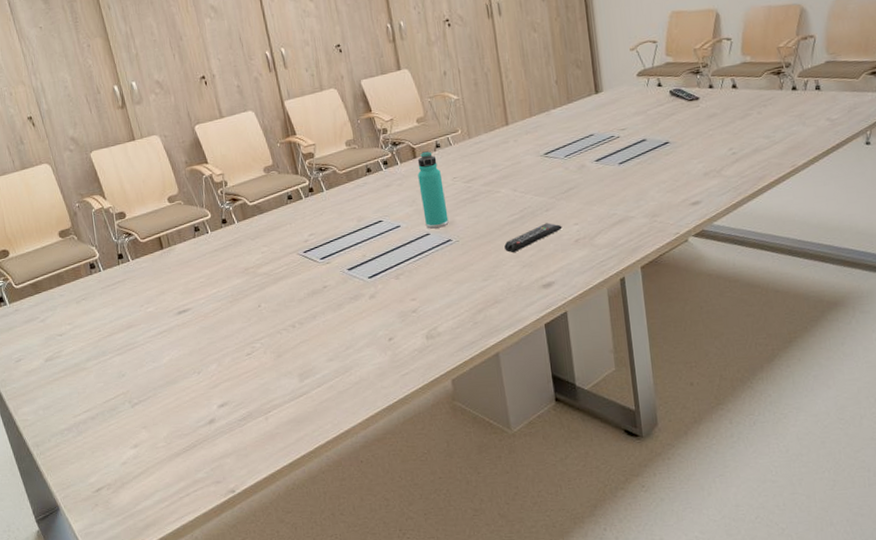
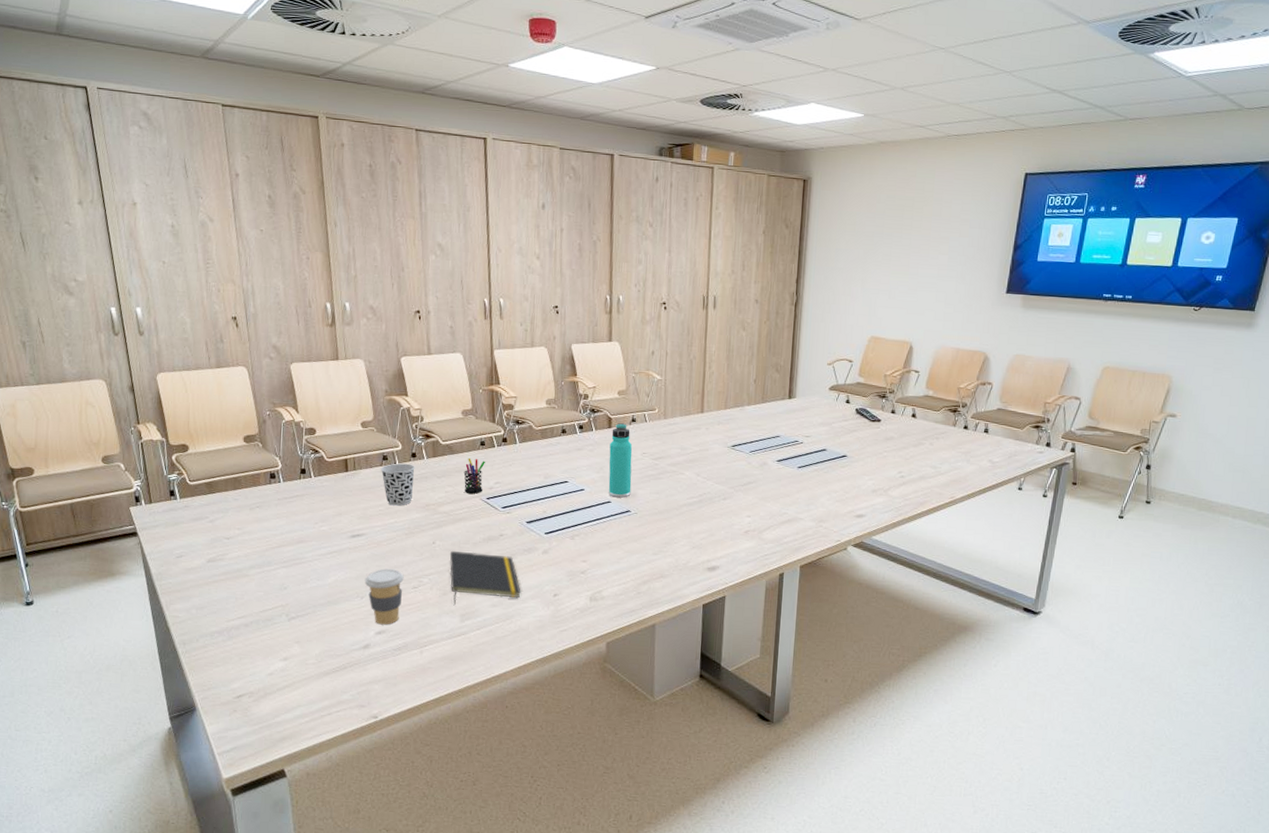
cup: none [194,230,230,276] -> present [380,463,415,506]
coffee cup: none [198,339,239,398] -> present [364,569,404,625]
pen holder: none [276,214,298,251] -> present [463,457,485,494]
notepad: none [276,307,355,367] -> present [449,550,521,606]
remote control: present [504,223,562,253] -> none [679,510,736,533]

